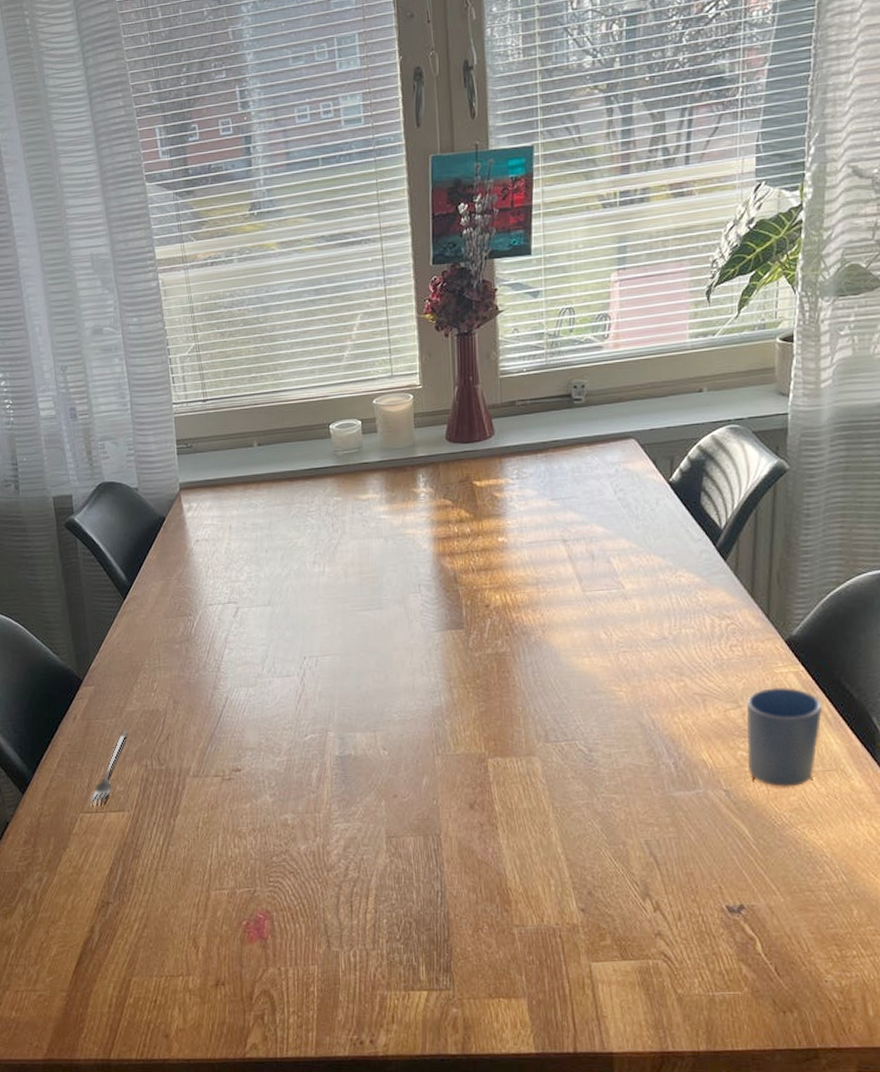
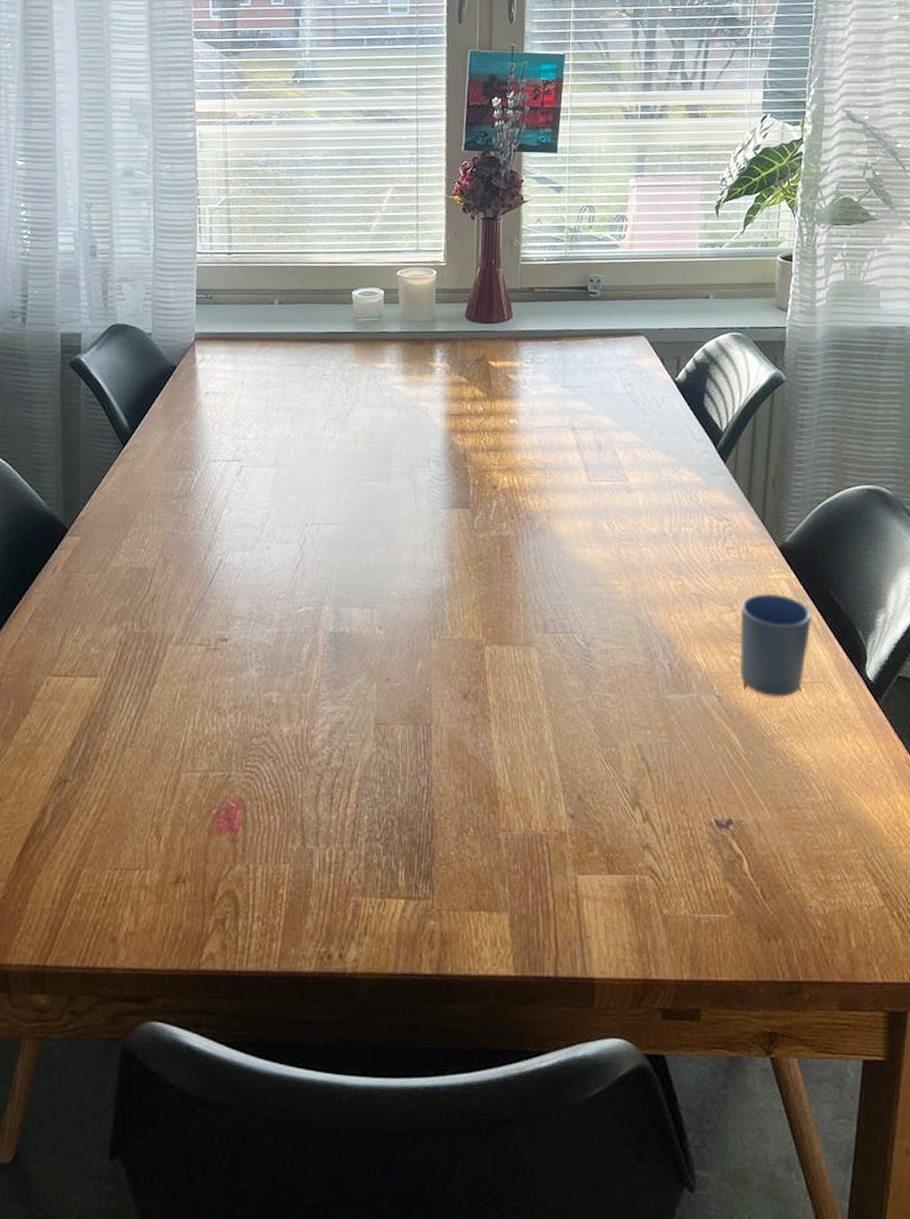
fork: present [89,729,128,805] -> none [59,586,111,668]

